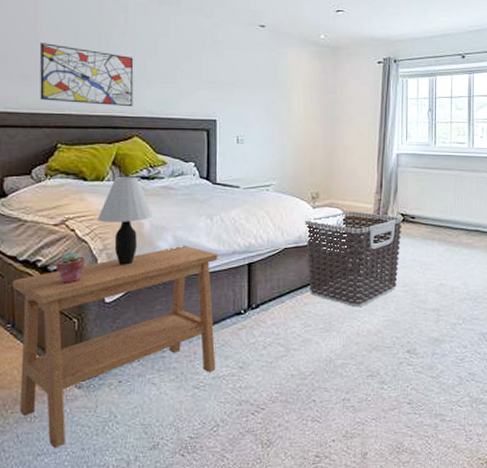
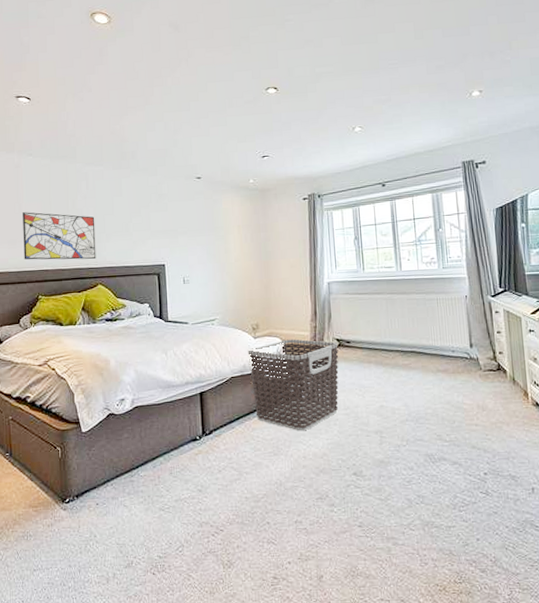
side table: present [12,245,218,449] -> none [8,378,178,565]
potted succulent: present [55,251,85,283] -> none [41,387,65,416]
table lamp: present [97,176,153,265] -> none [72,319,117,398]

